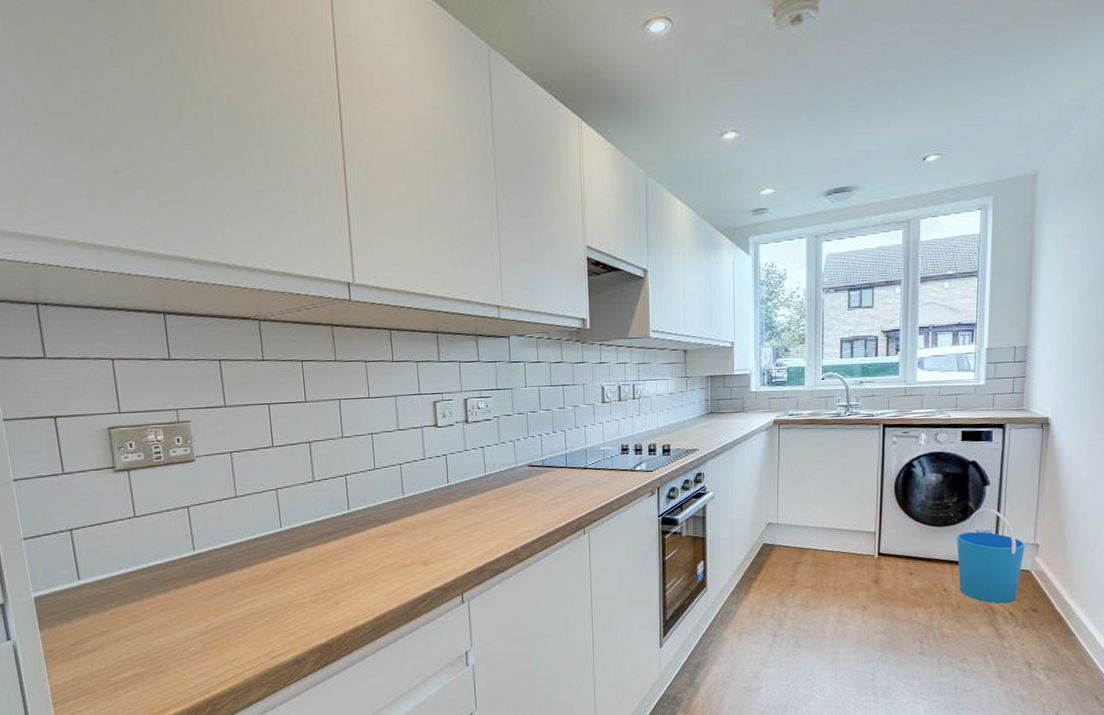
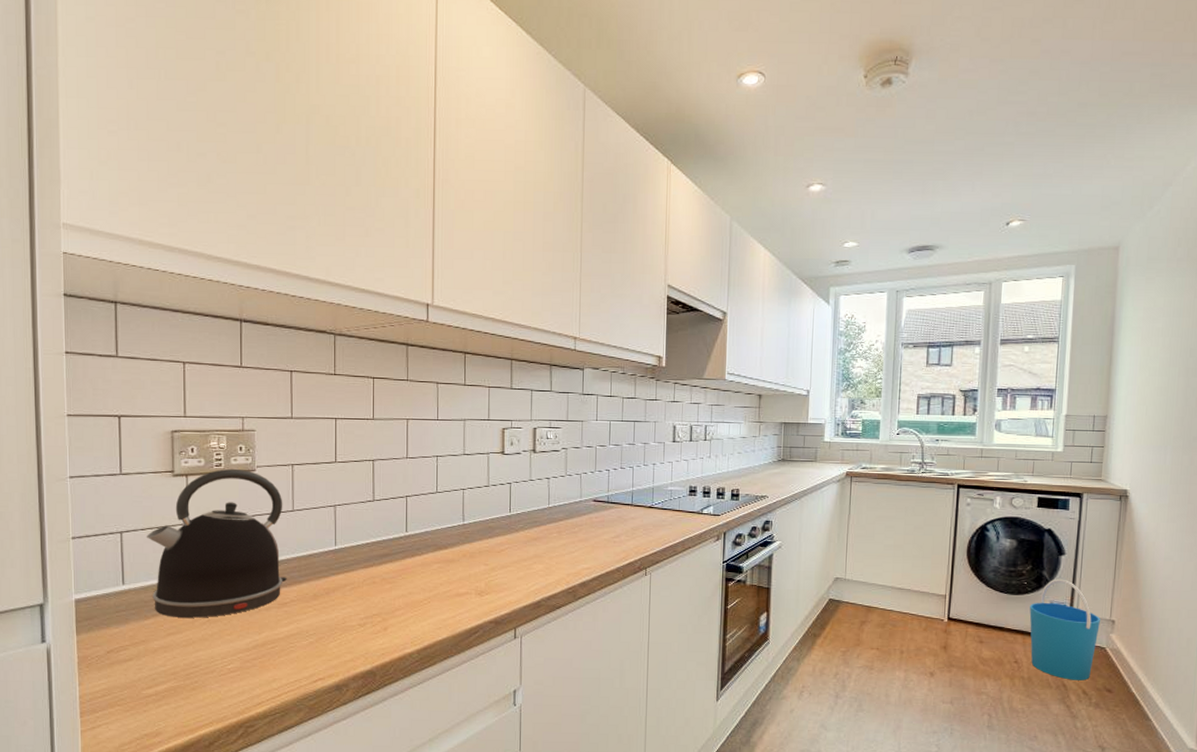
kettle: none [95,460,237,607] -> present [146,468,287,618]

